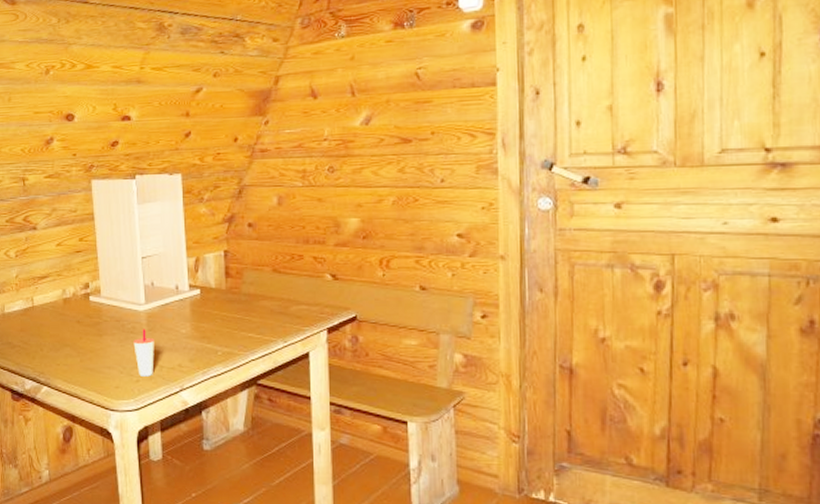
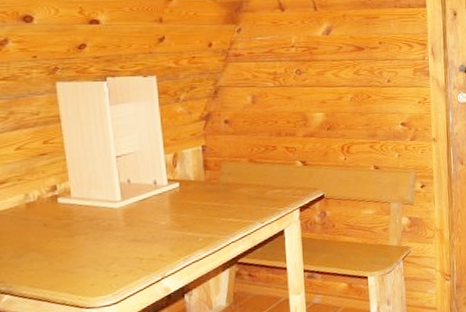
cup: present [133,329,154,377] -> none [109,225,133,271]

